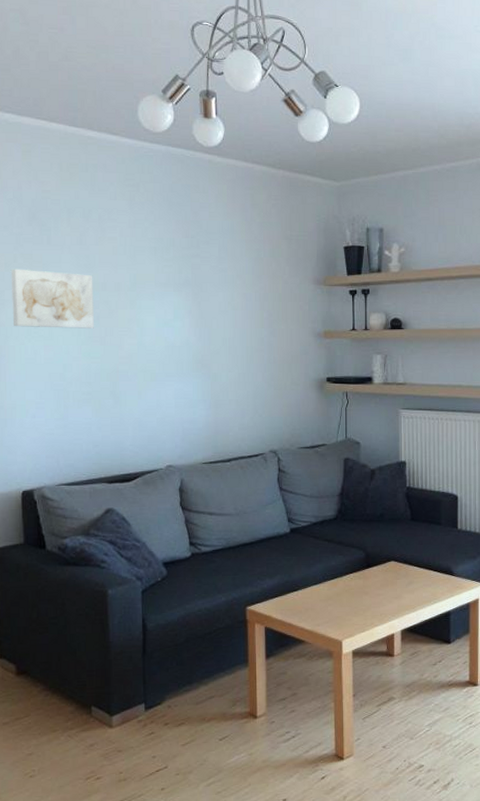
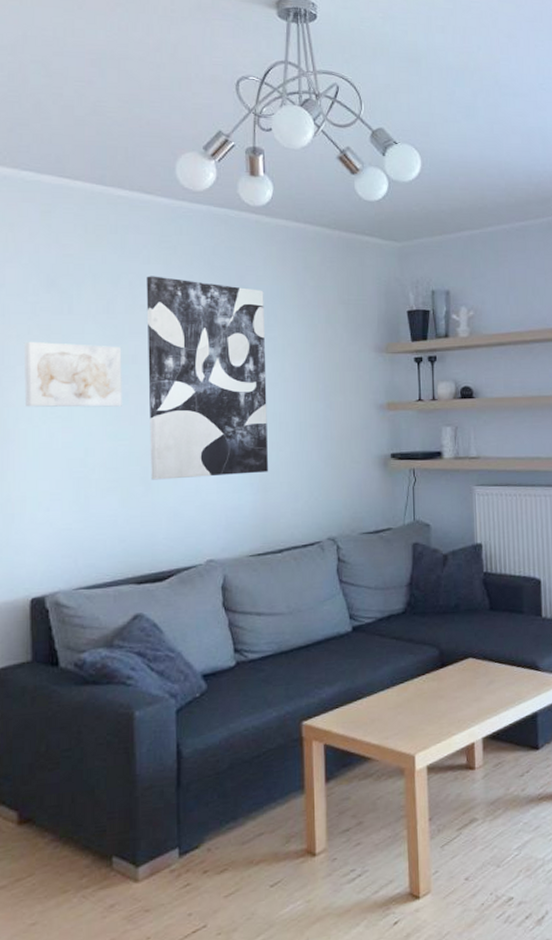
wall art: none [113,211,219,394] -> present [146,276,268,480]

